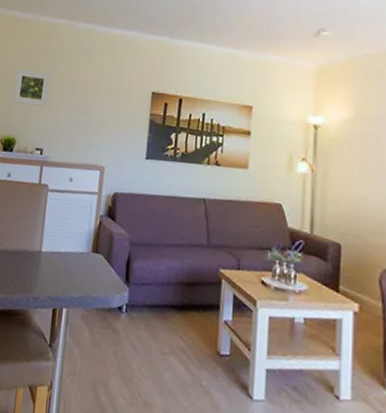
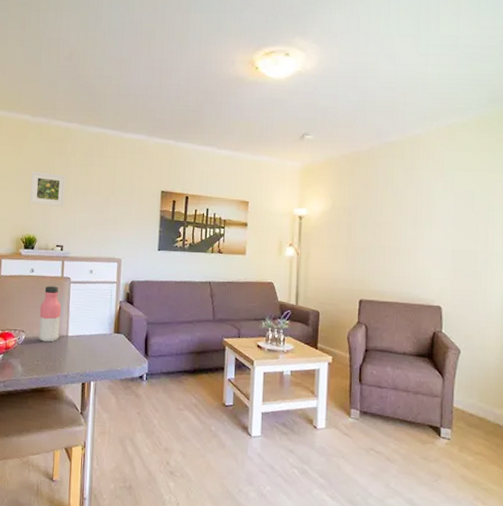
water bottle: none [9,193,37,258] -> present [38,286,62,342]

